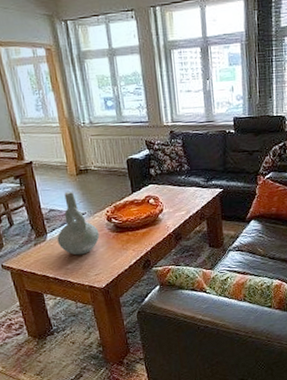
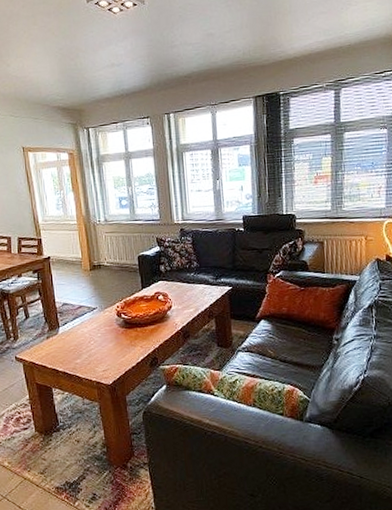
decorative vase: present [57,191,100,256] -> none [68,286,109,350]

